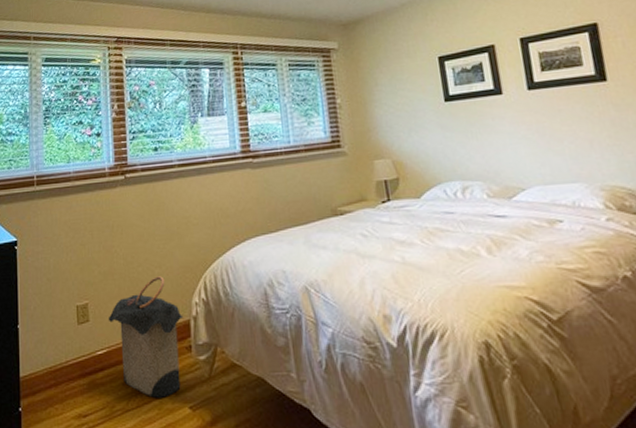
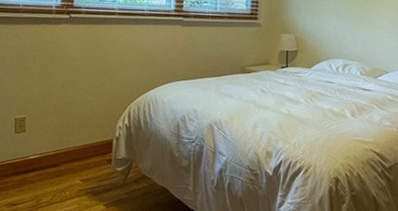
laundry hamper: present [108,276,184,398] -> none [42,102,108,196]

